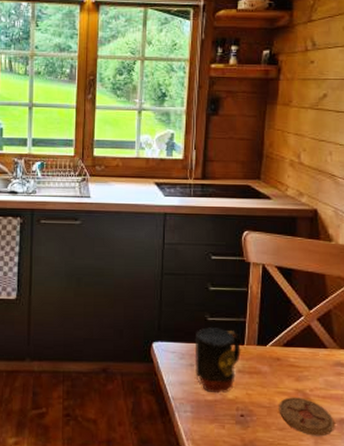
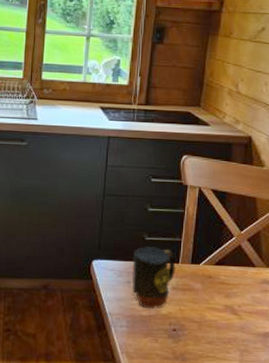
coaster: present [279,397,334,437] -> none [208,312,259,349]

